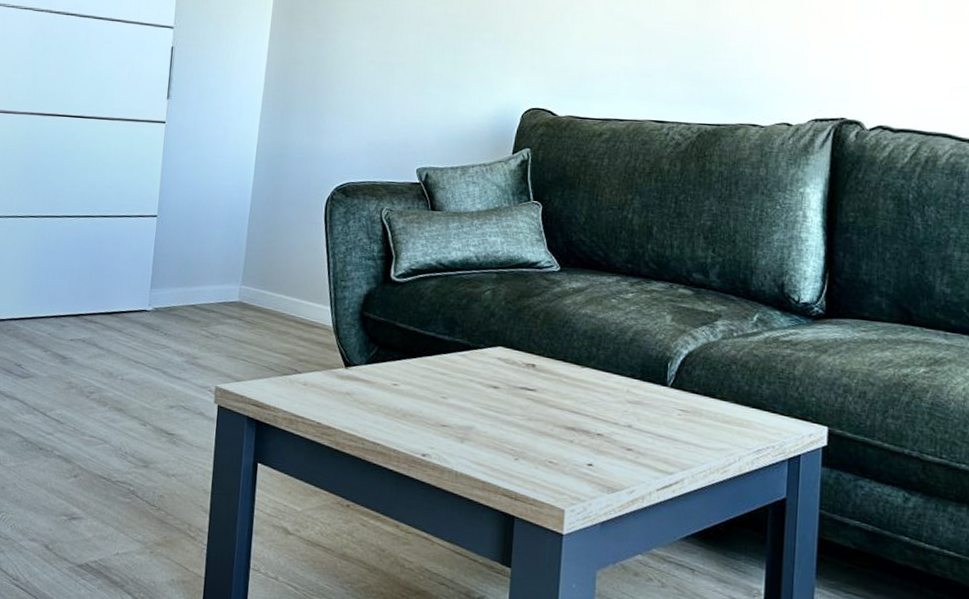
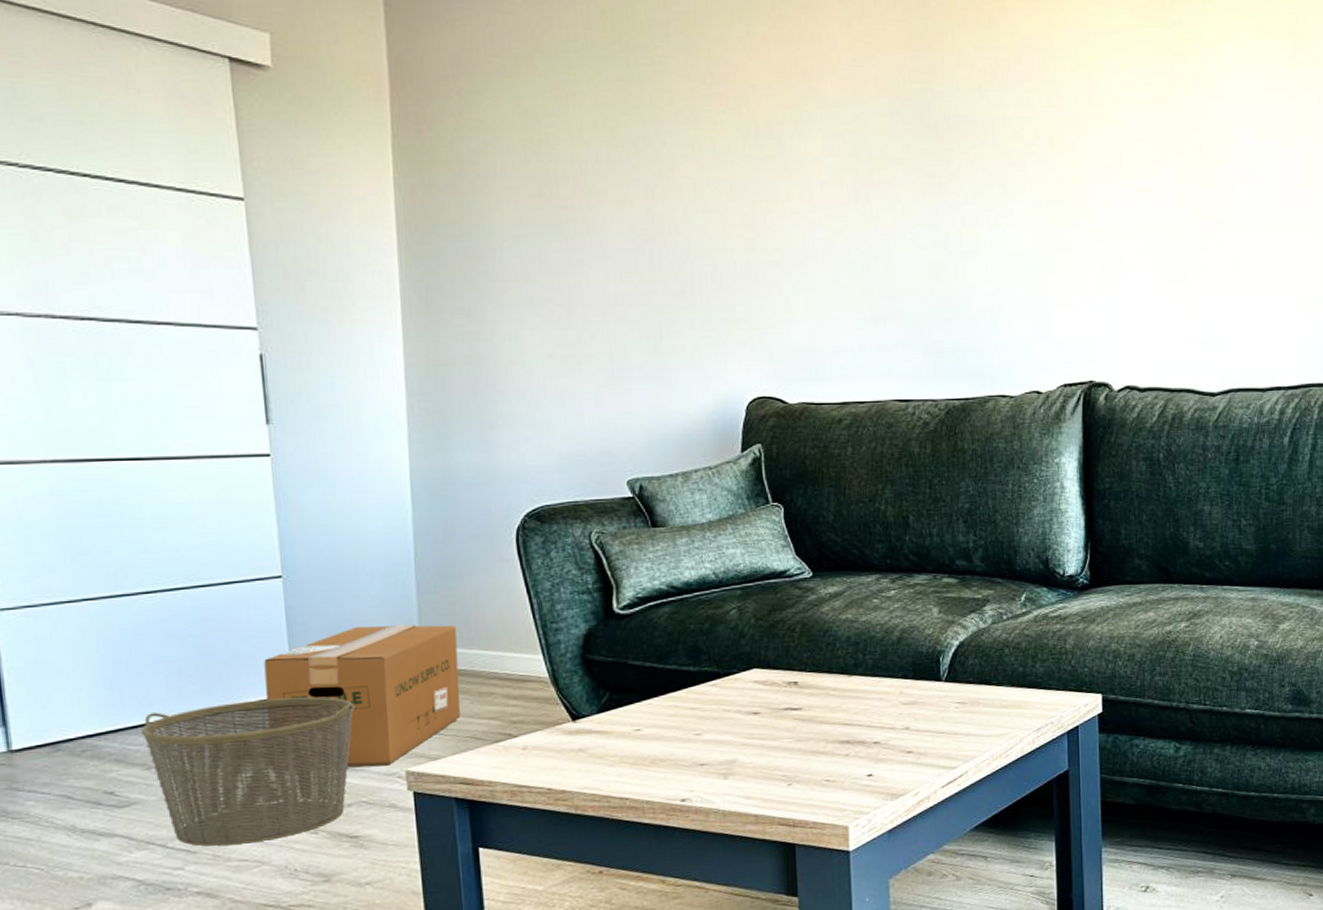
basket: none [46,308,188,424] -> present [140,697,355,846]
box: none [128,263,270,380] -> present [264,625,461,769]

